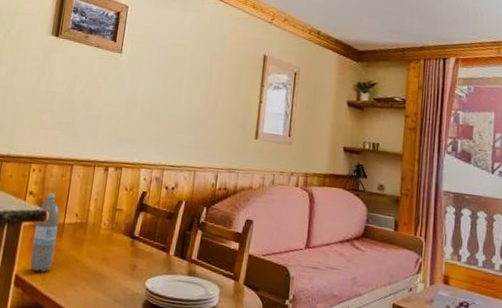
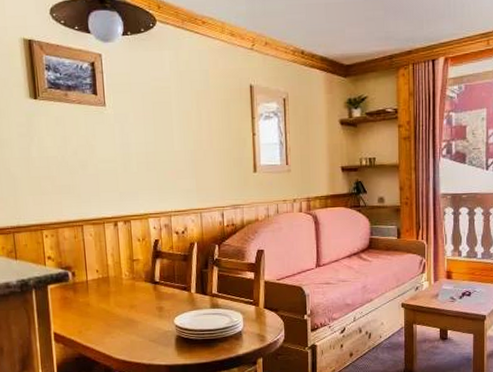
water bottle: present [29,192,60,272] -> none [61,254,85,327]

